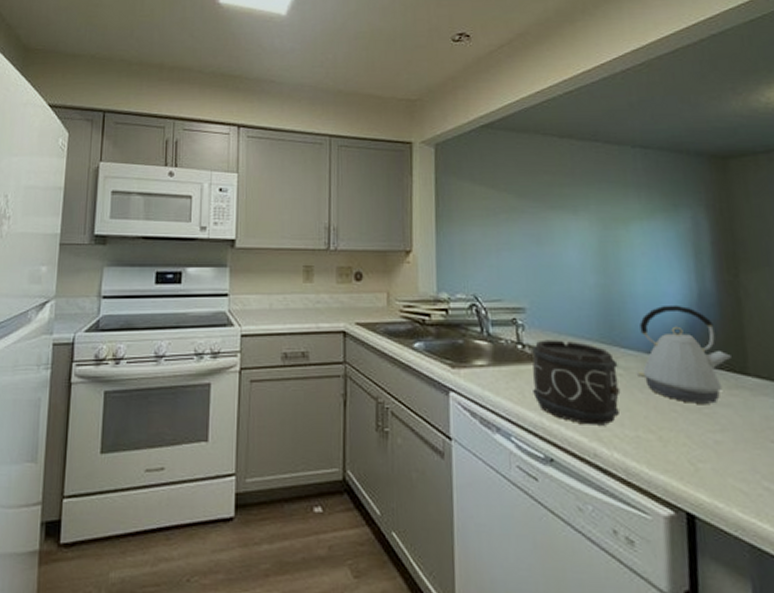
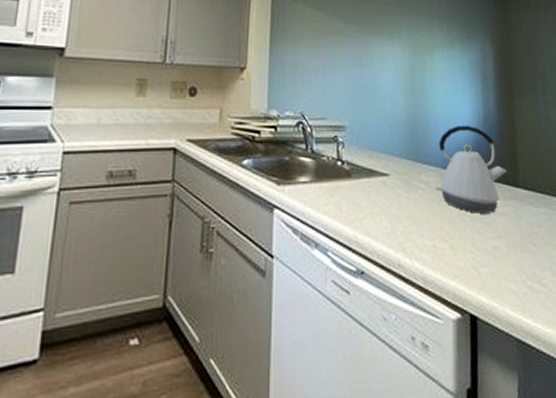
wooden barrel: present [532,340,621,425] -> none [349,156,422,237]

